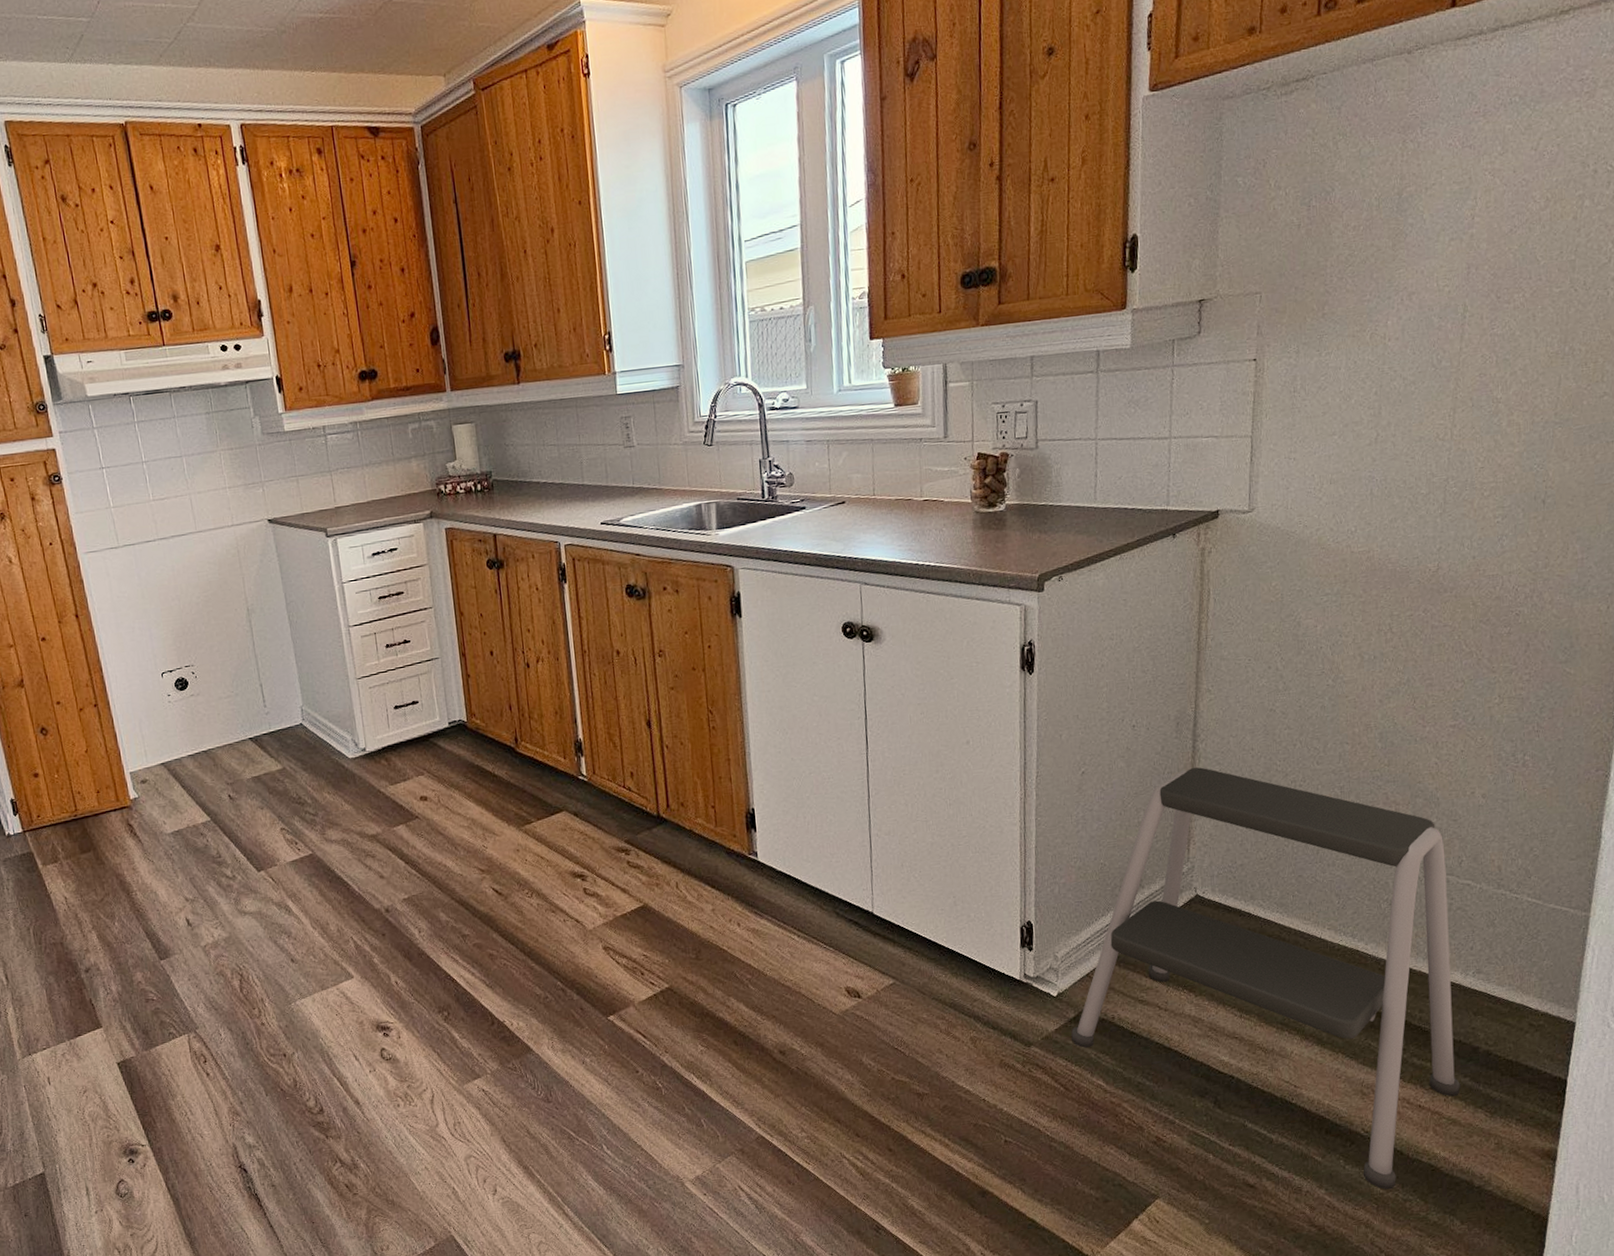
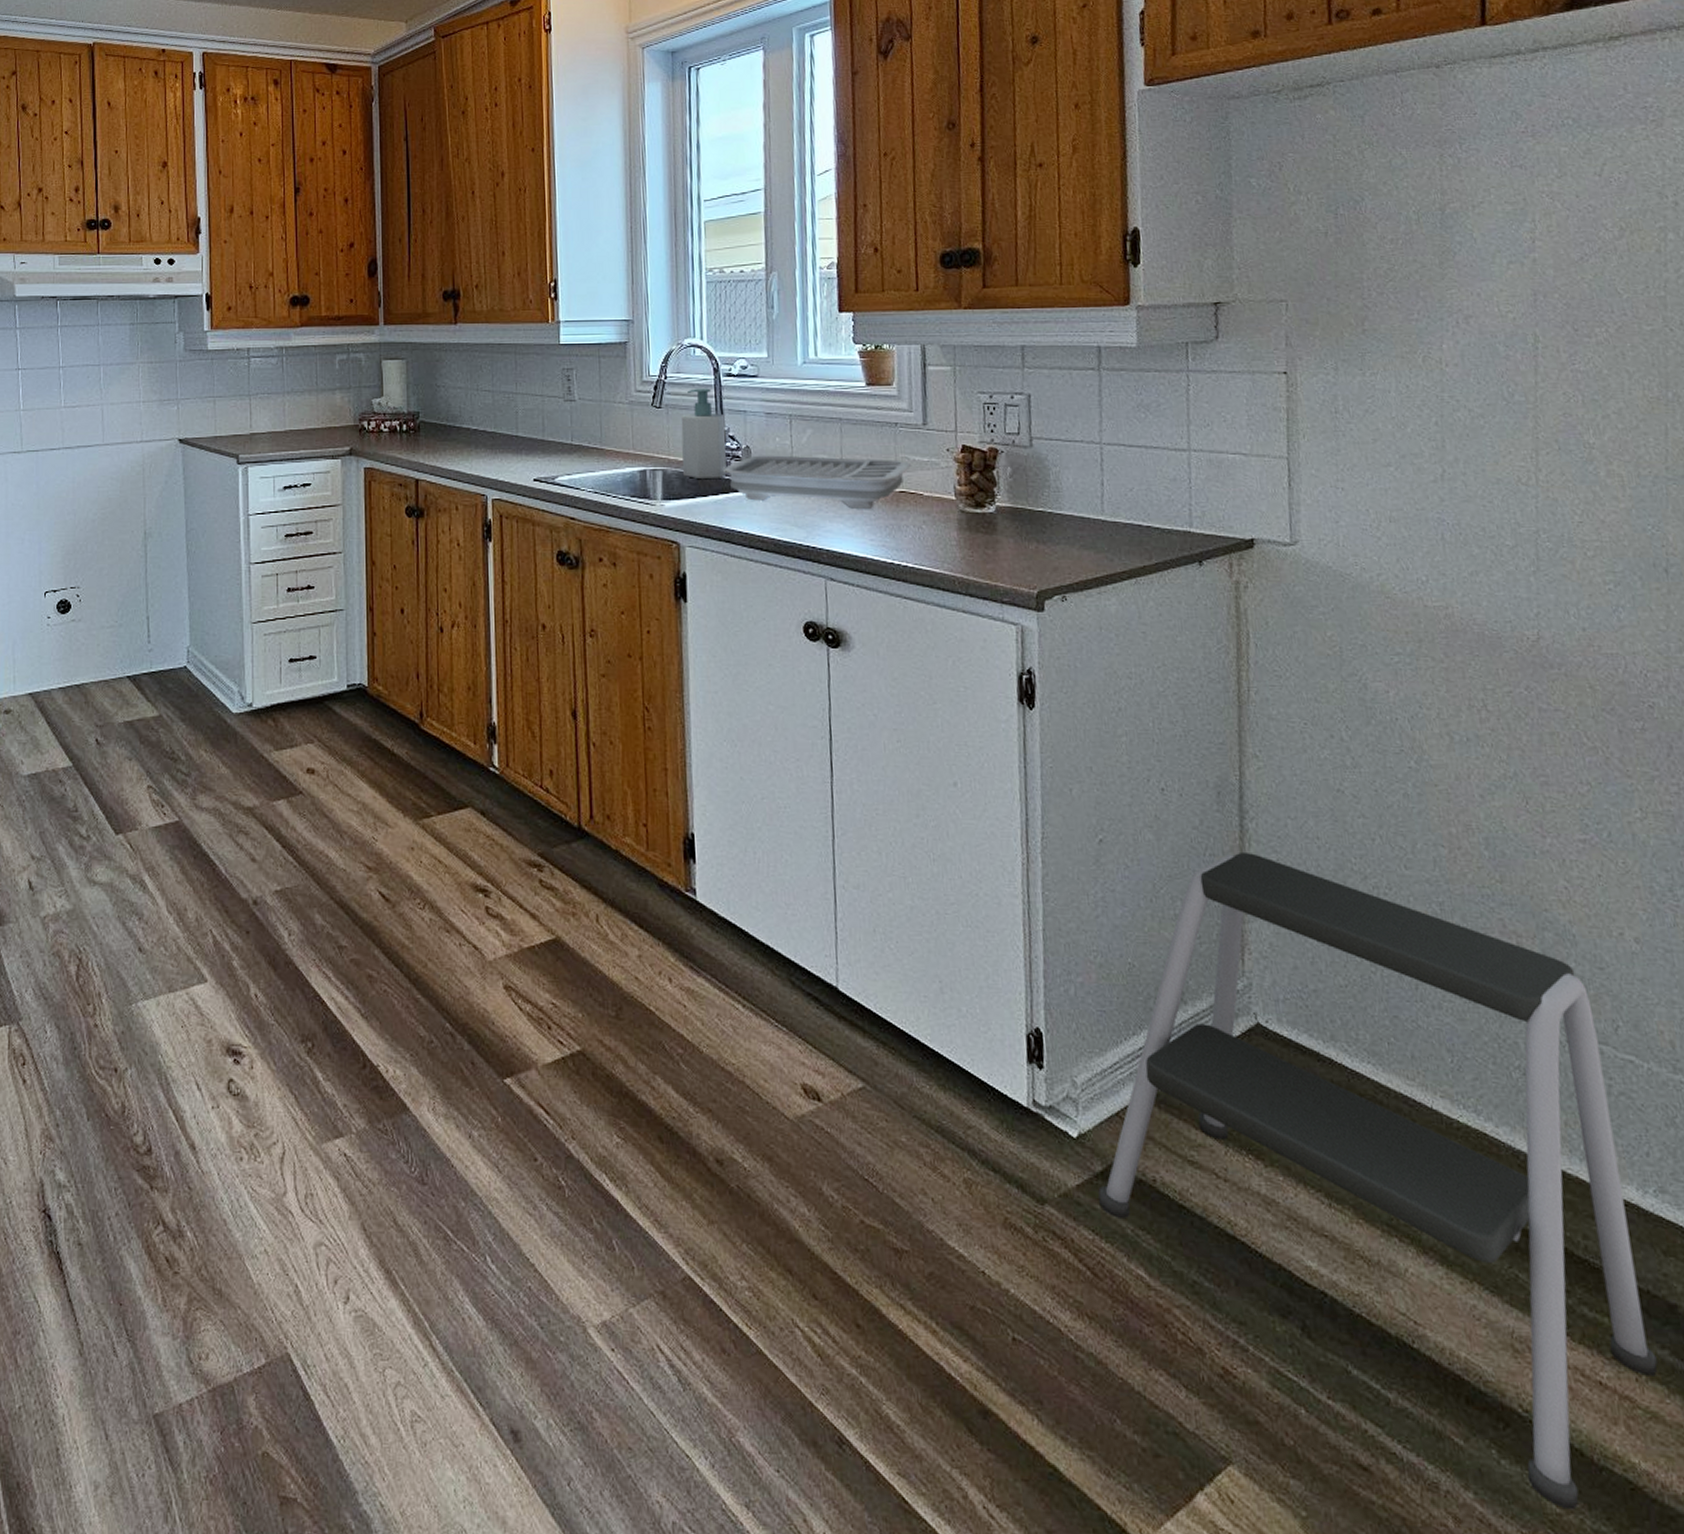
soap bottle: none [730,423,773,508] -> present [681,388,727,479]
dish rack: none [769,472,935,522] -> present [722,455,912,510]

